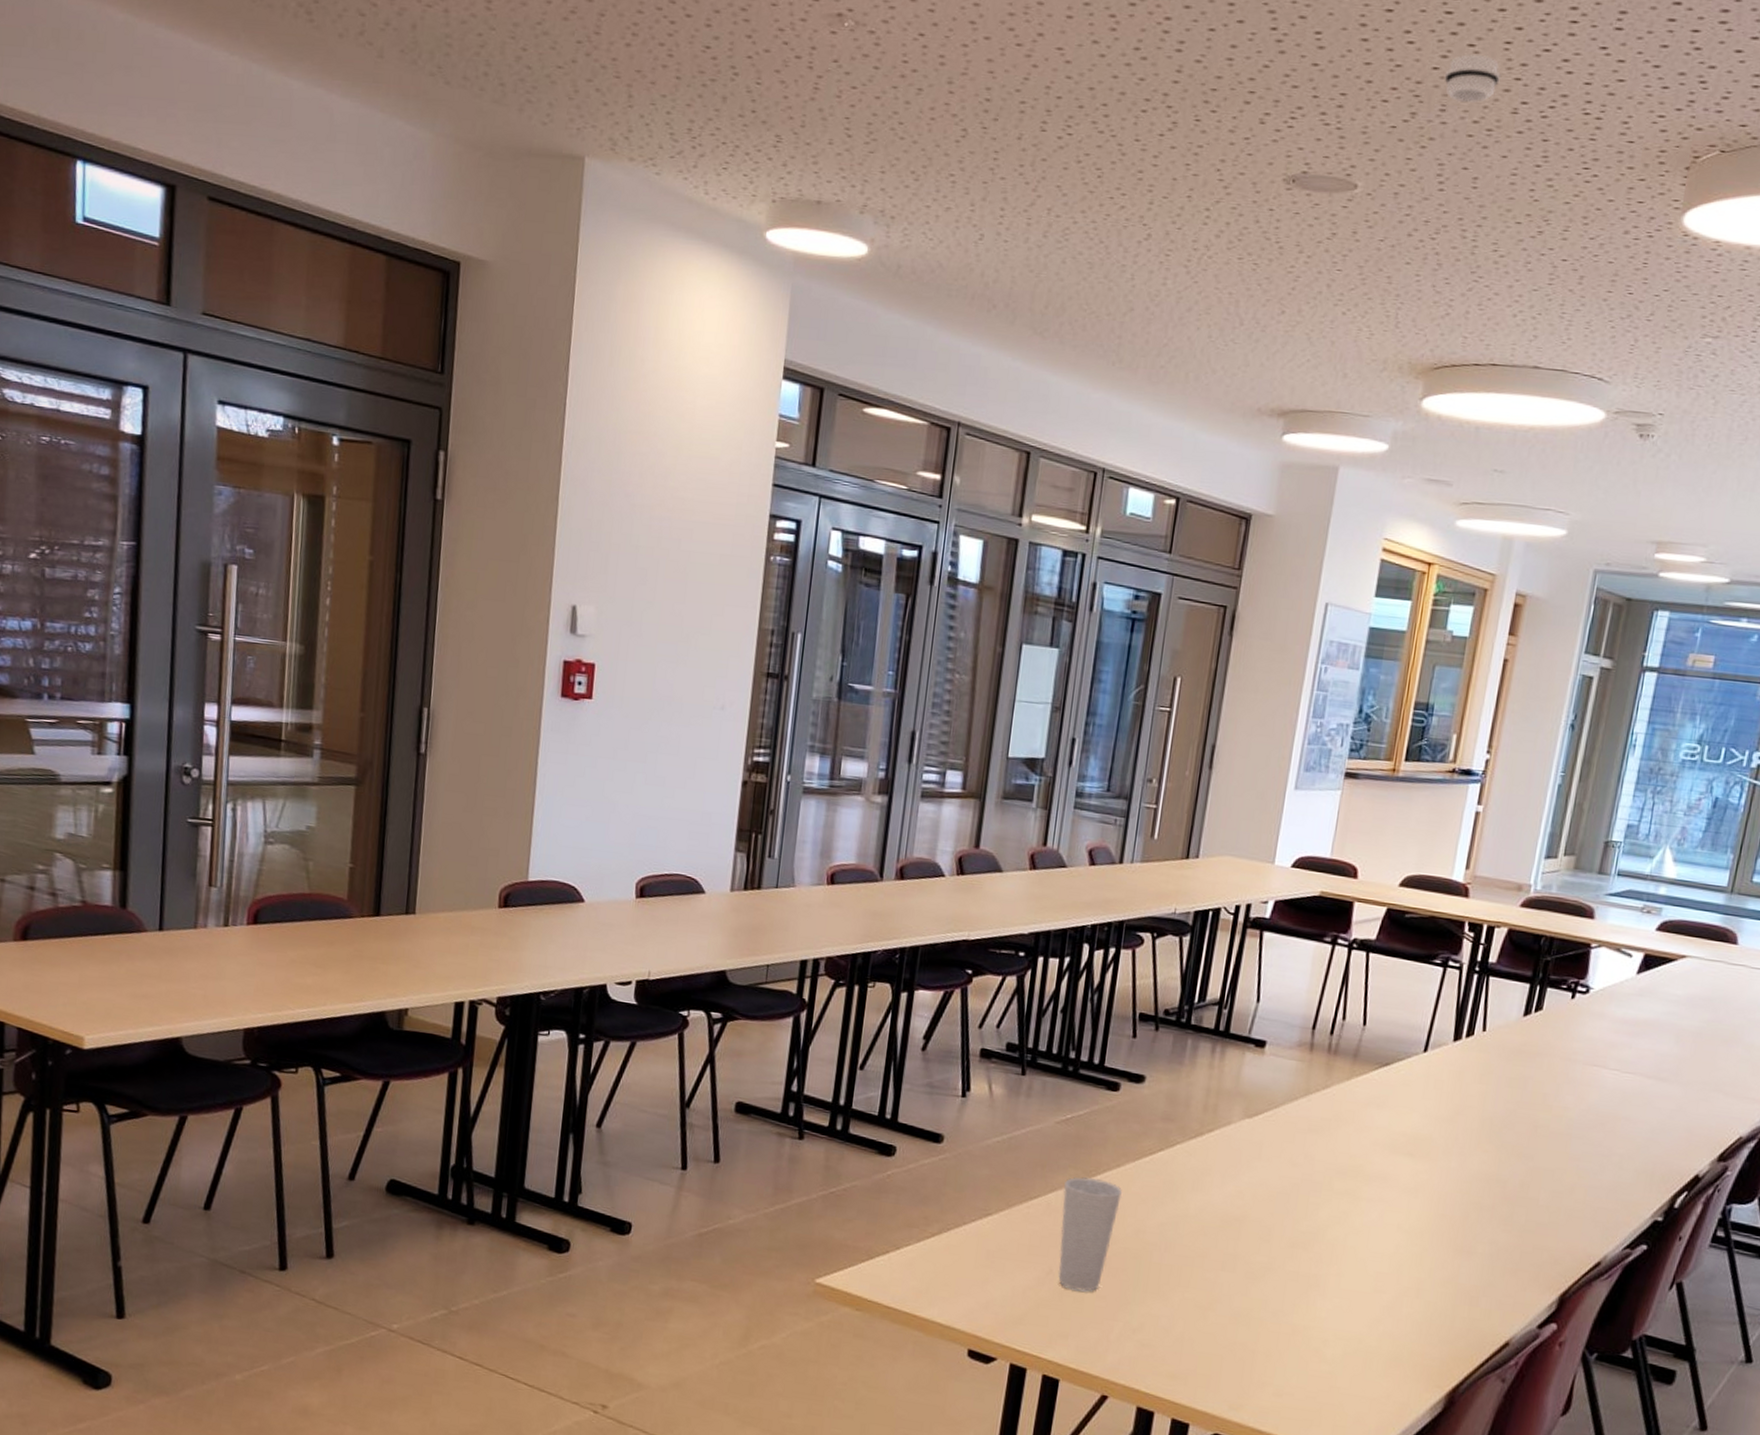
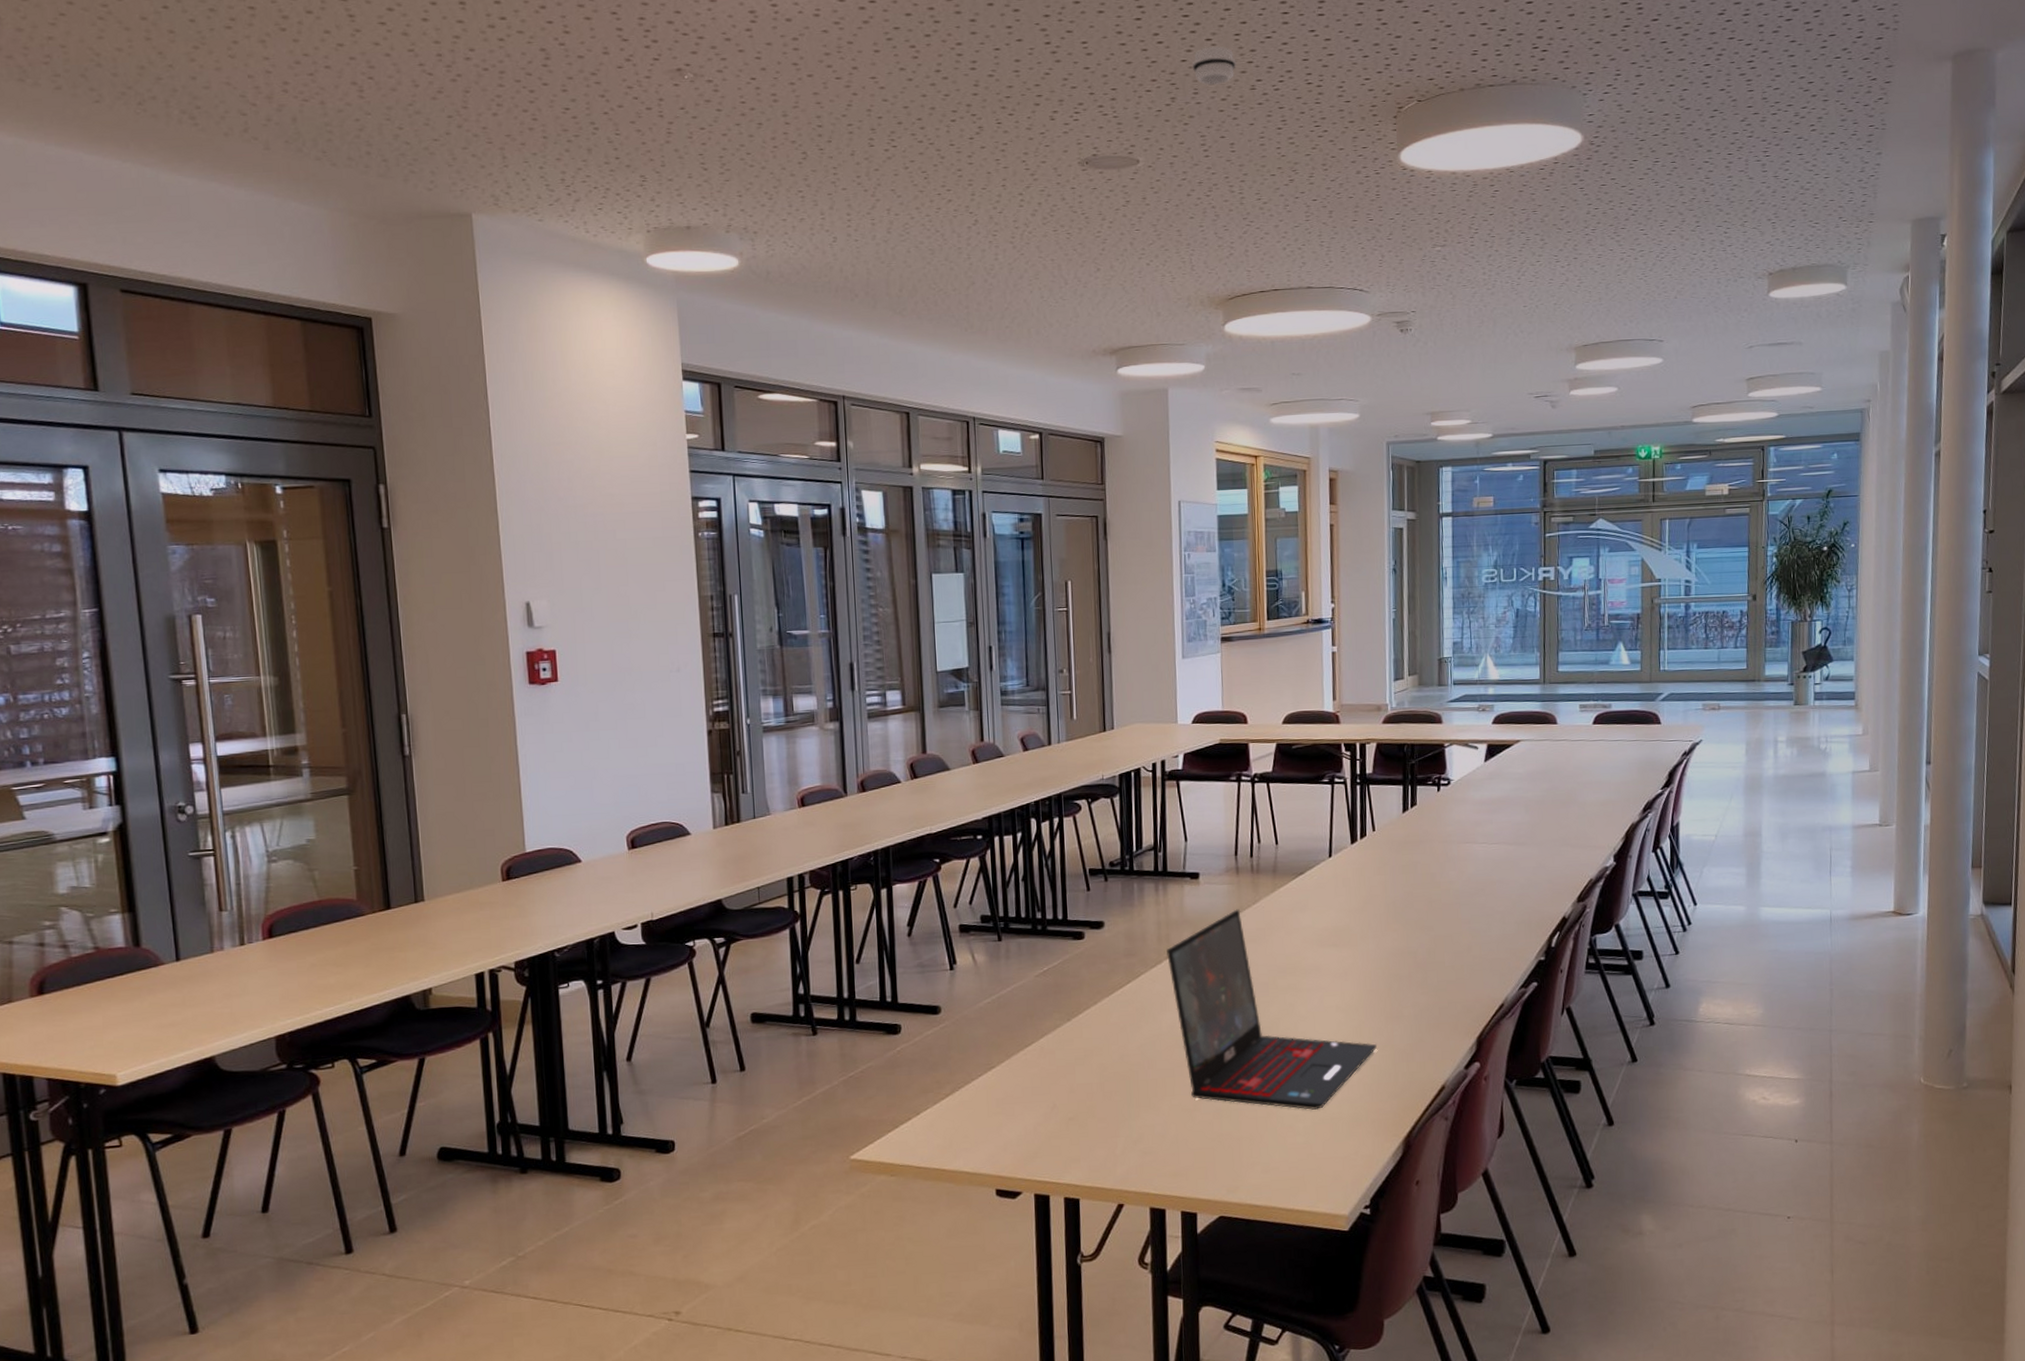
cup: present [1058,1177,1122,1292] -> none [1053,1017,1103,1118]
laptop: none [1208,1091,1437,1338] -> present [1166,909,1377,1110]

